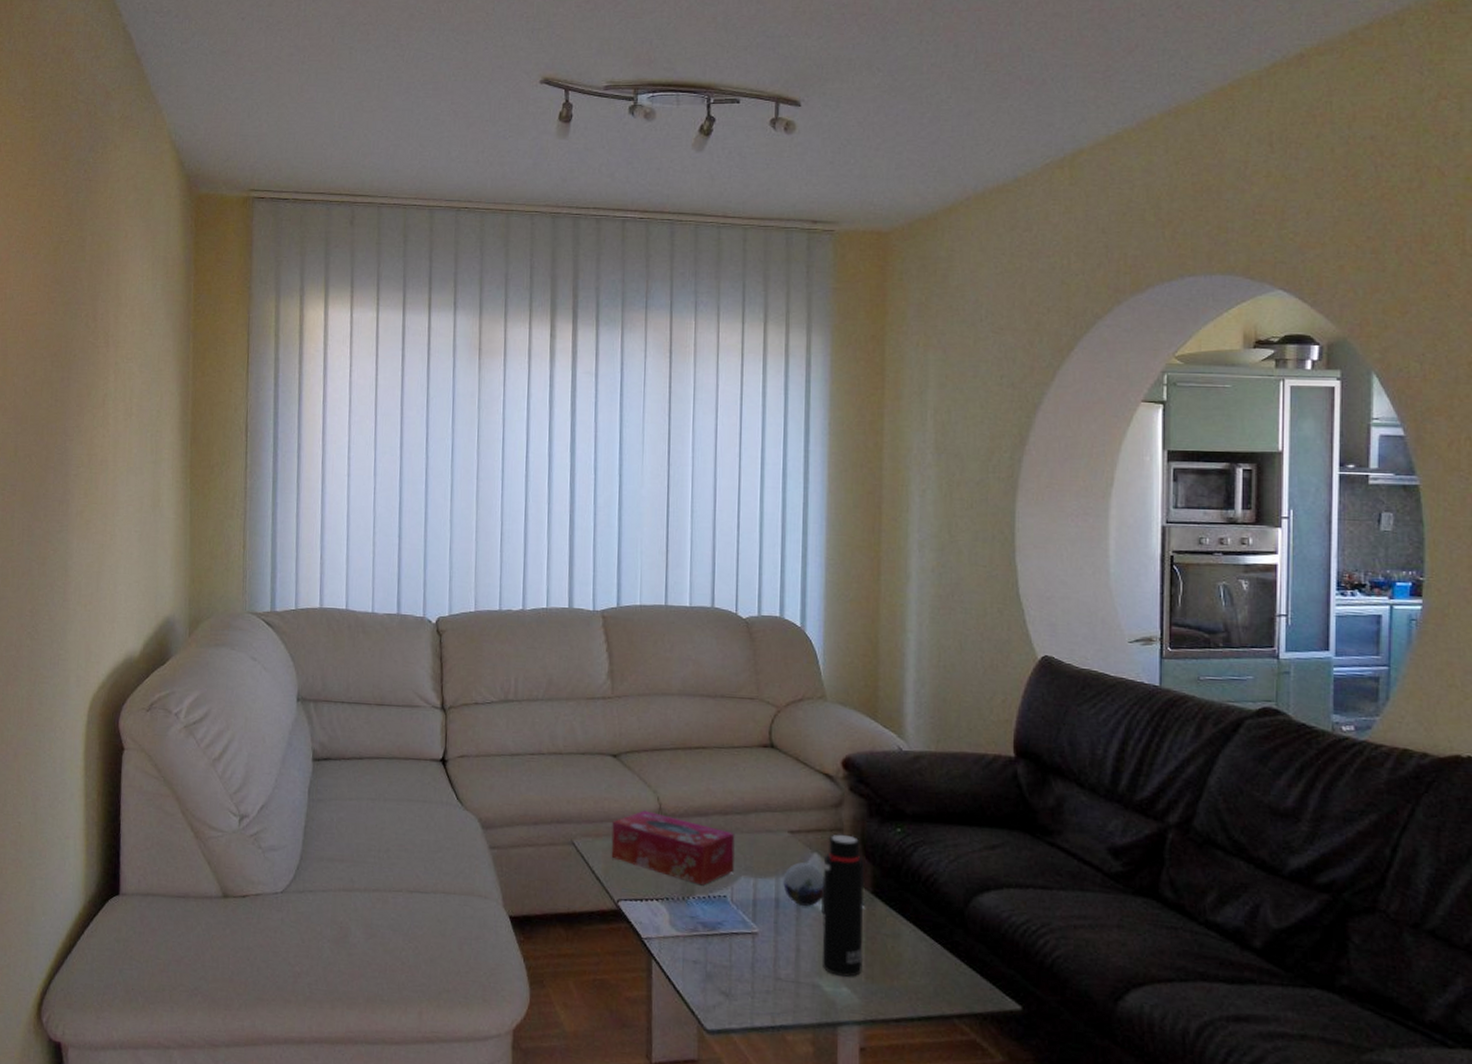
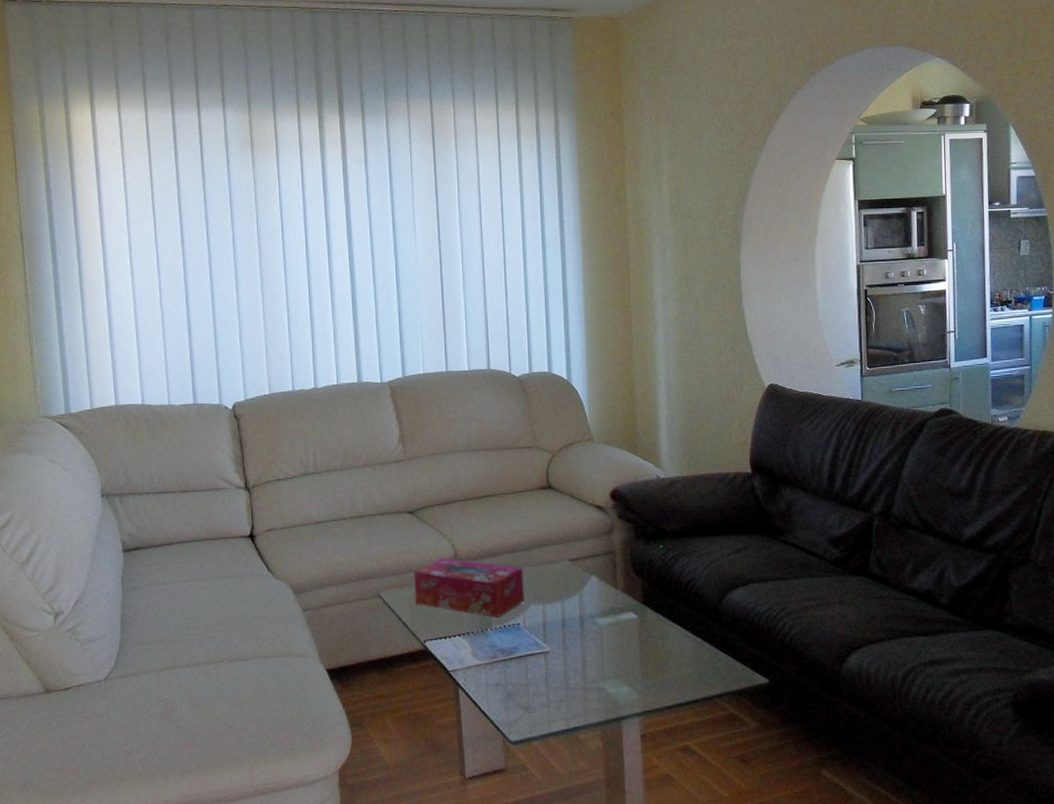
decorative orb: present [783,862,824,906] -> none [567,585,602,622]
water bottle: present [821,834,865,977] -> none [600,556,639,678]

